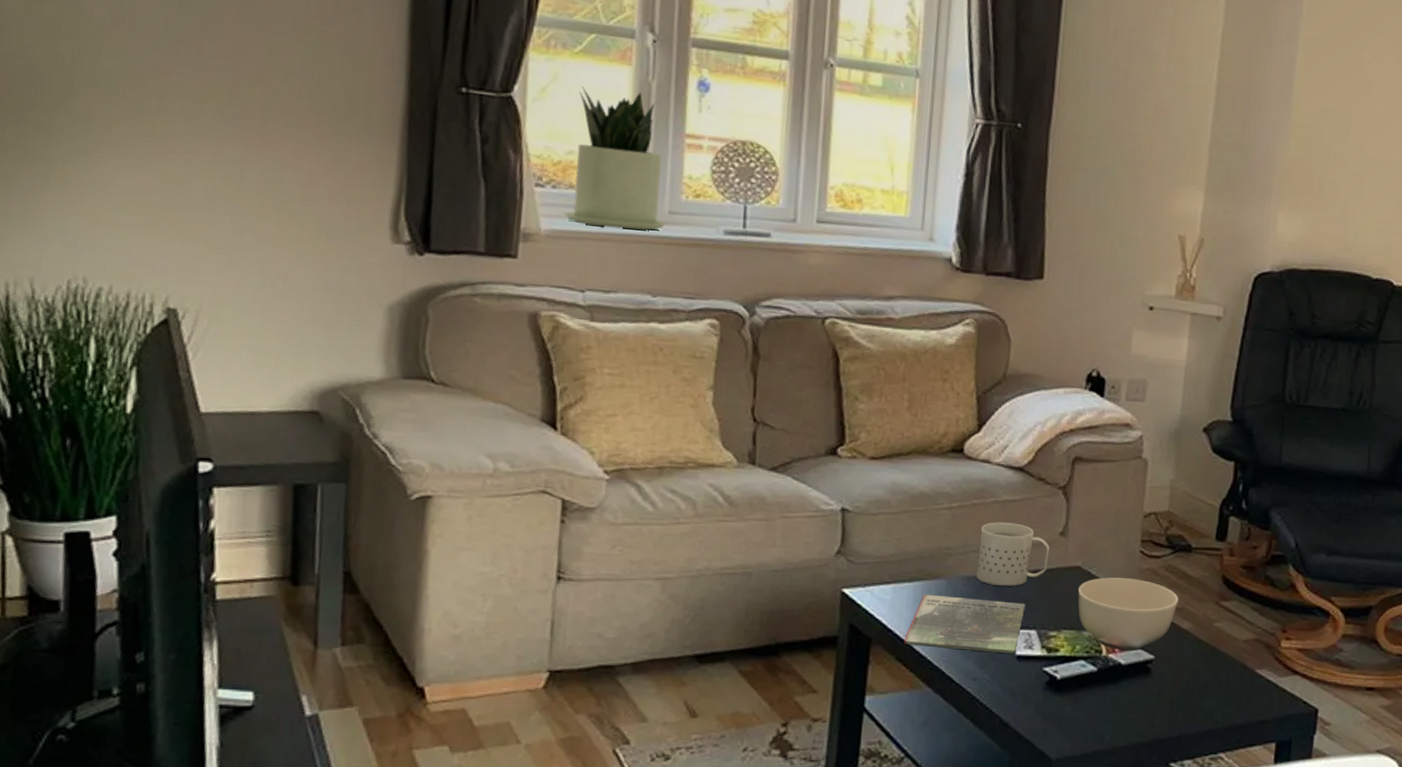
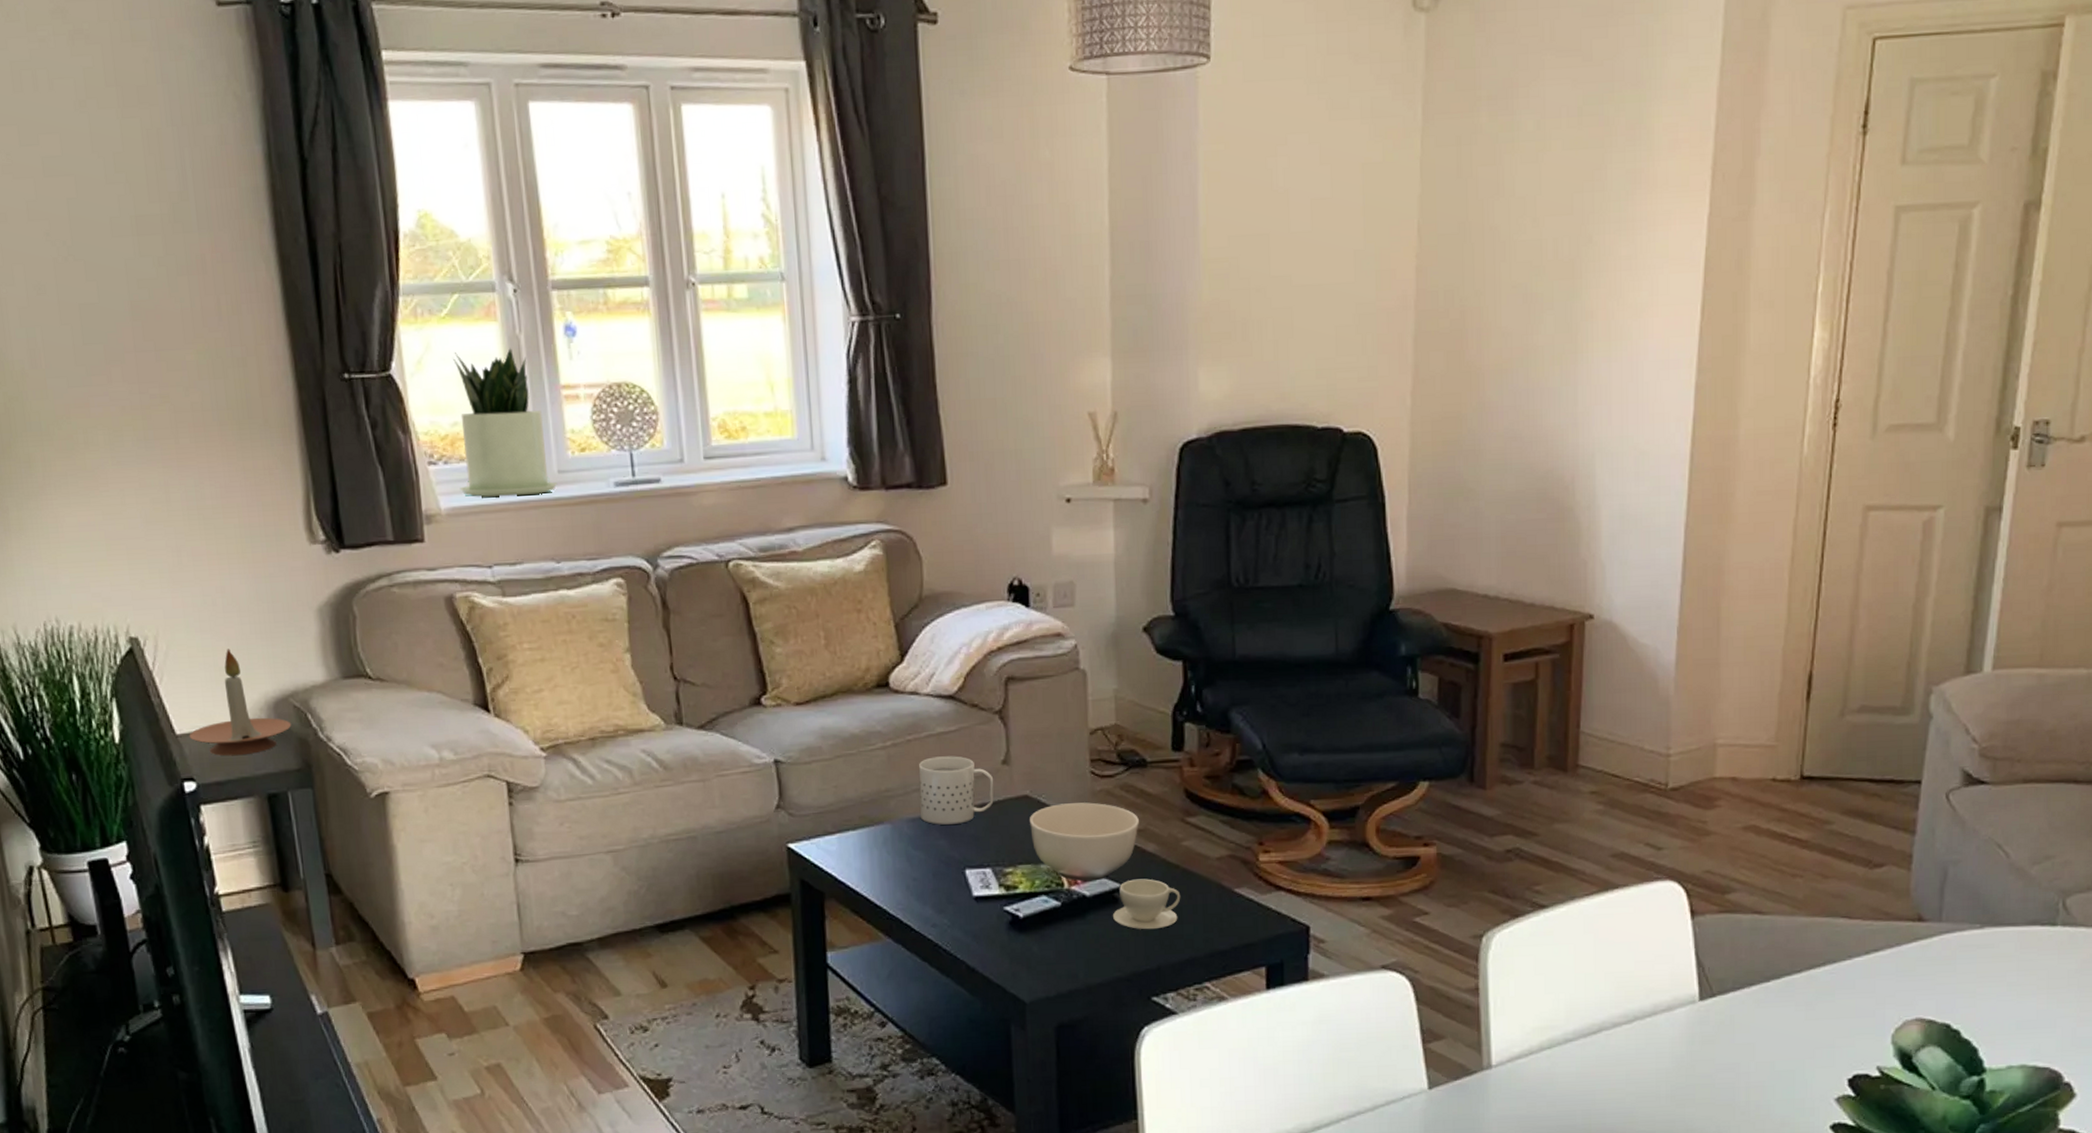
candle holder: none [215,333,336,442] -> present [189,649,292,756]
magazine: present [904,594,1026,655] -> none [857,840,977,896]
teacup: none [1143,653,1208,701] -> present [1112,878,1181,930]

